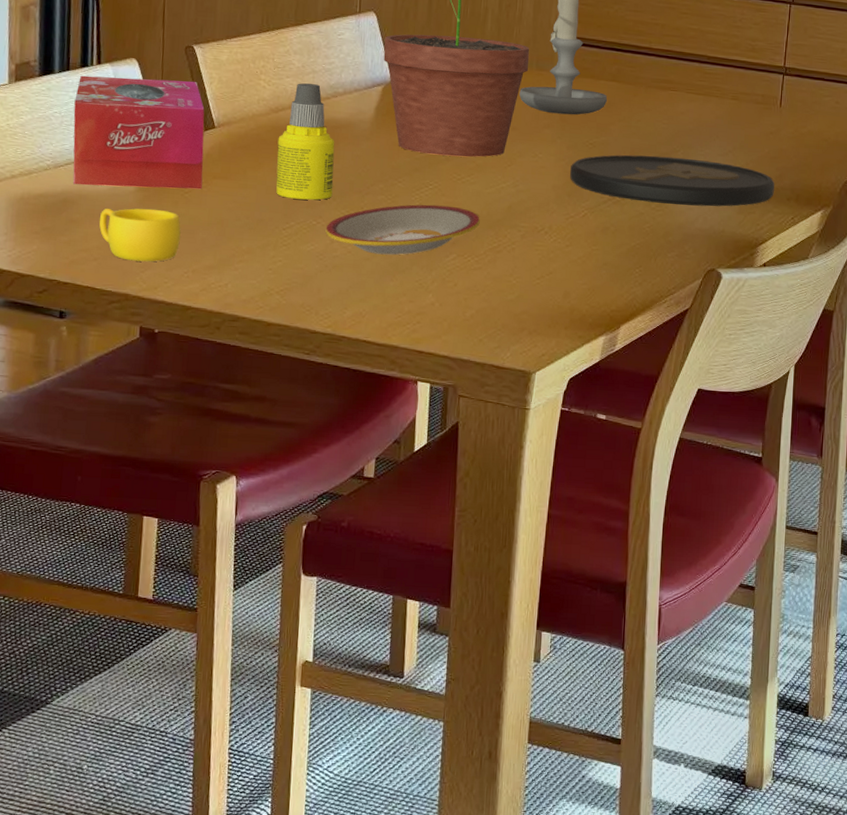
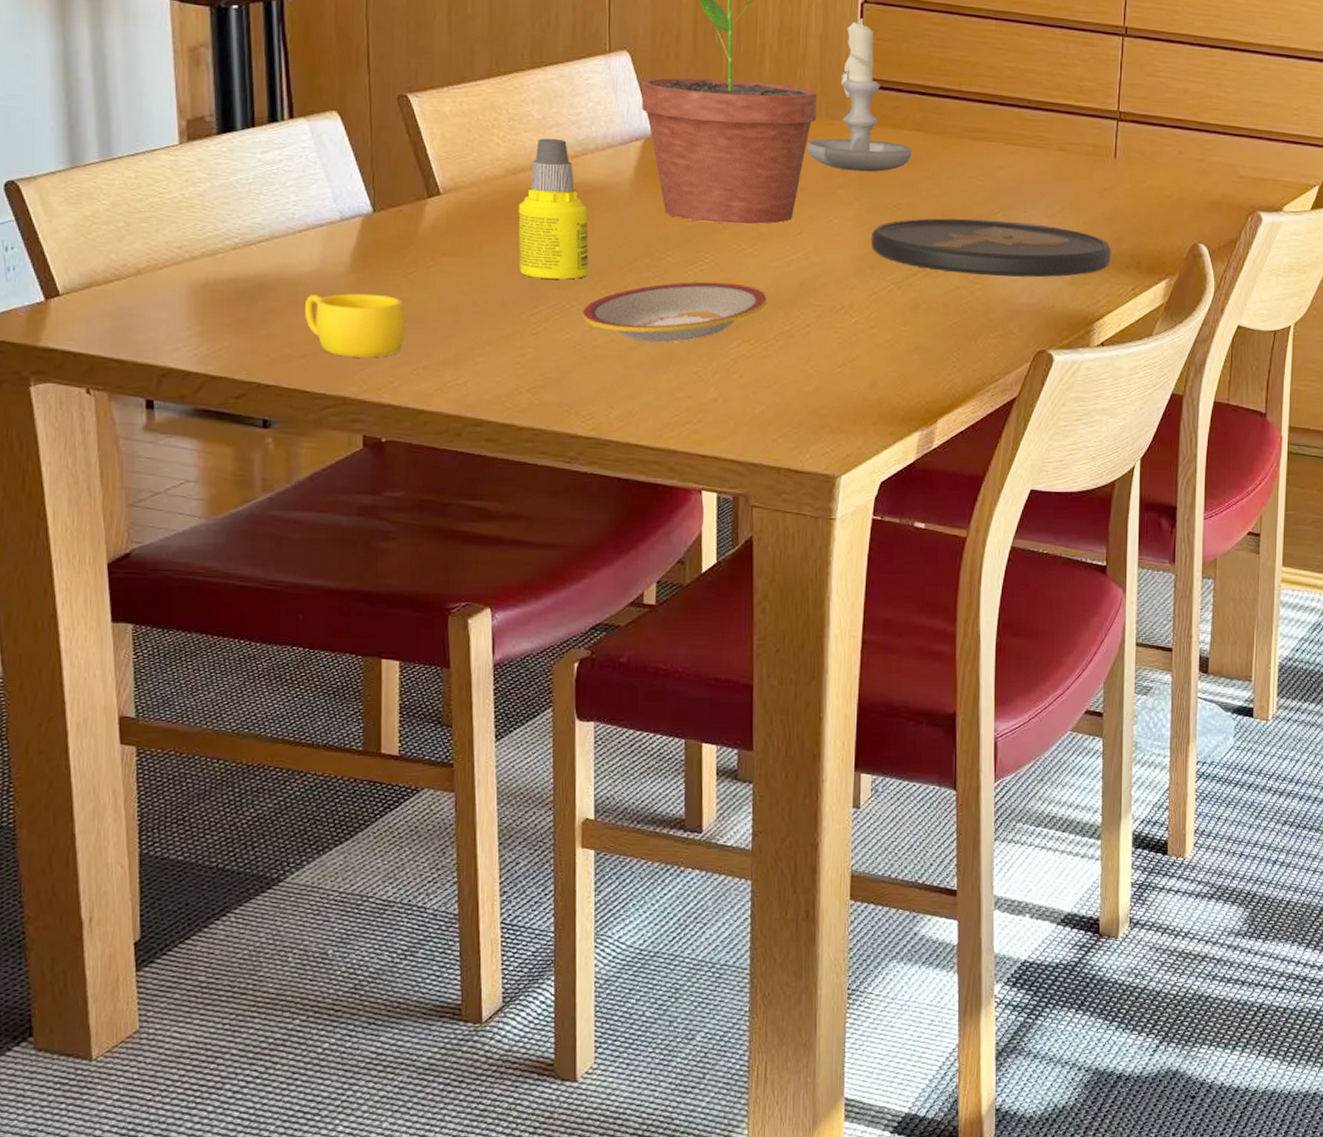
tissue box: present [73,75,205,190] -> none [264,132,429,269]

